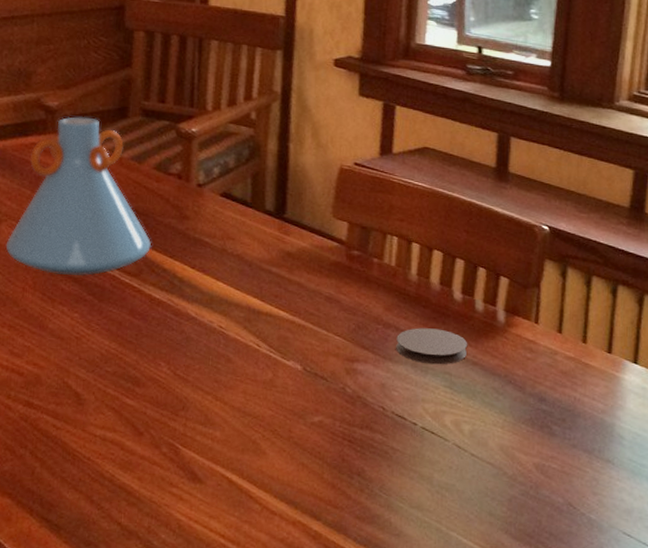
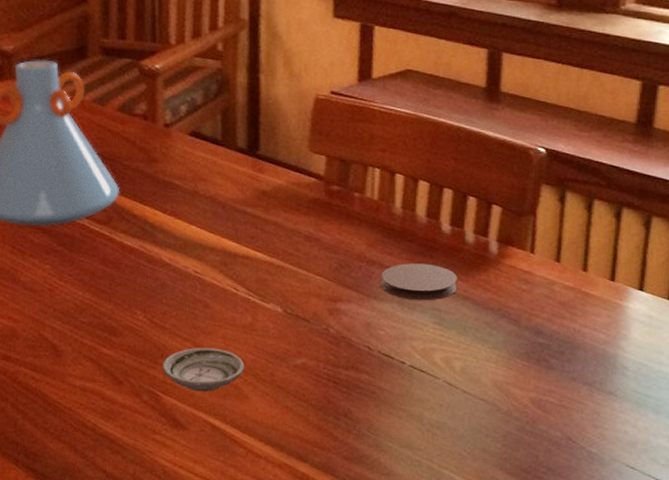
saucer: none [183,401,264,446] -> present [163,348,245,392]

